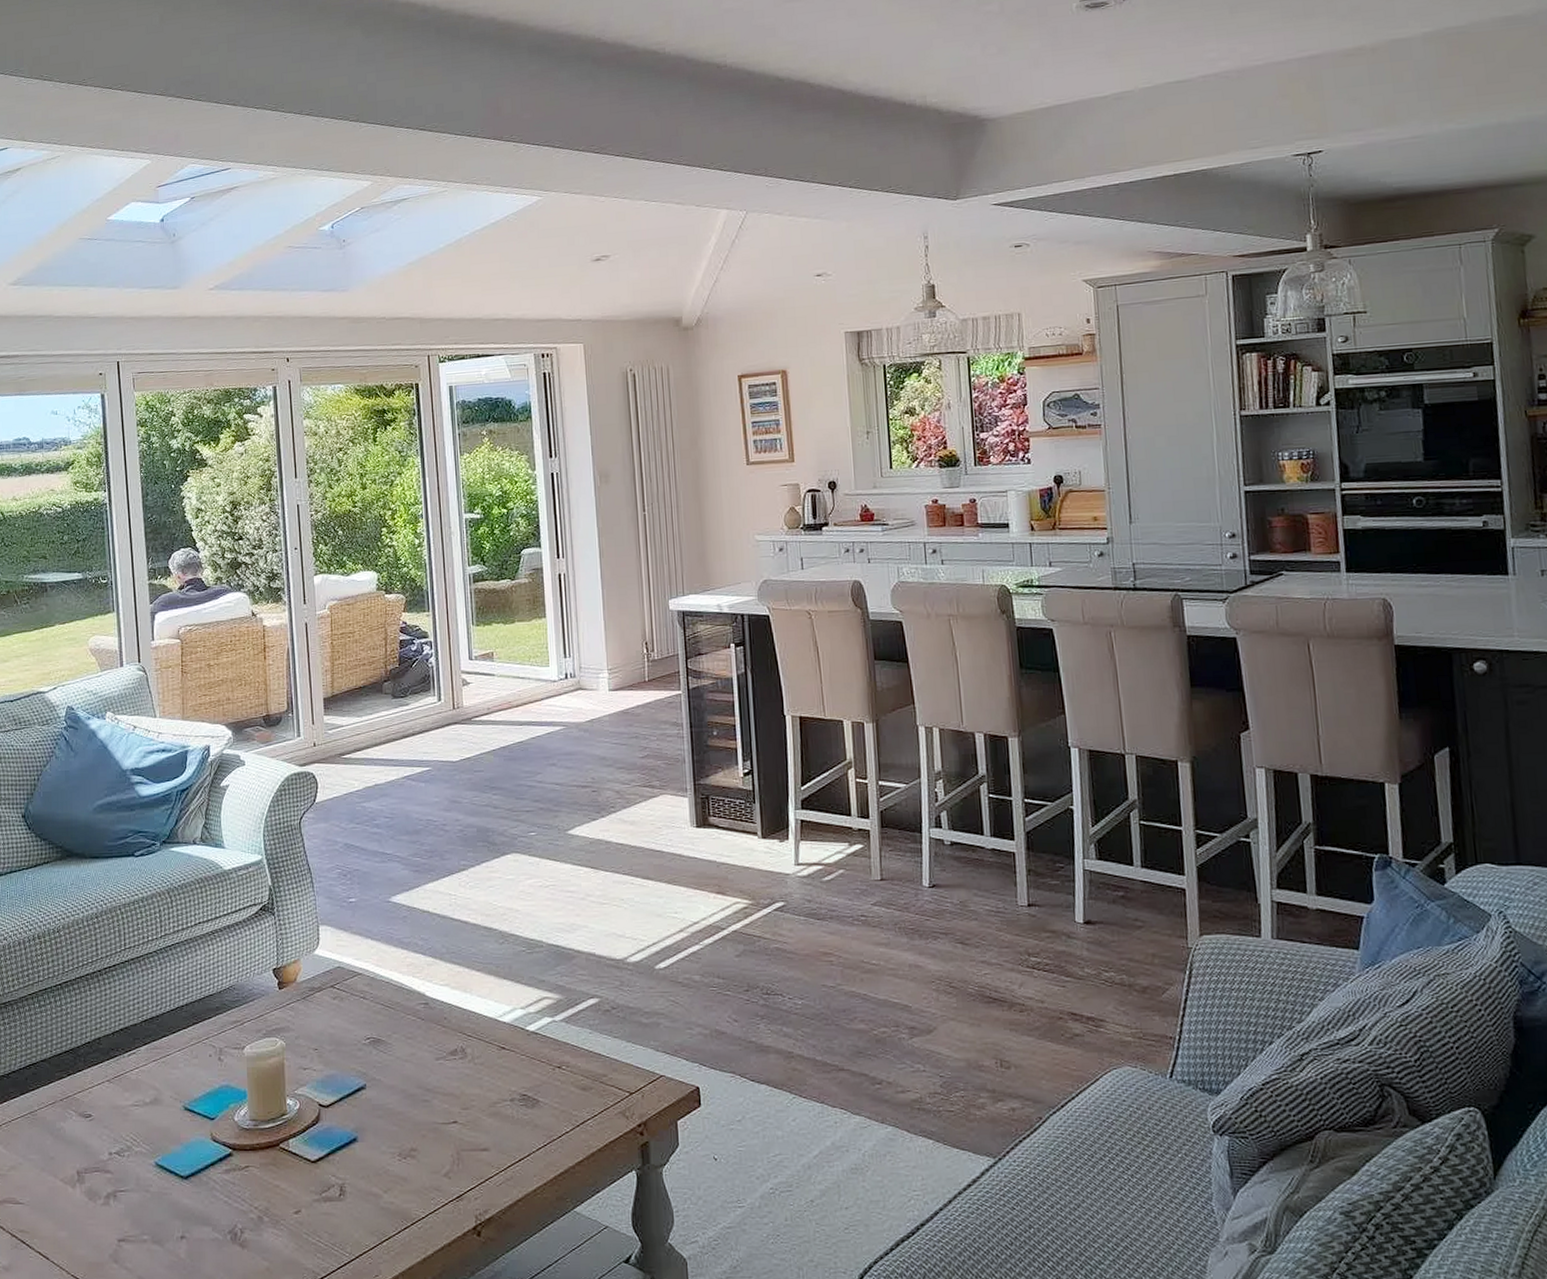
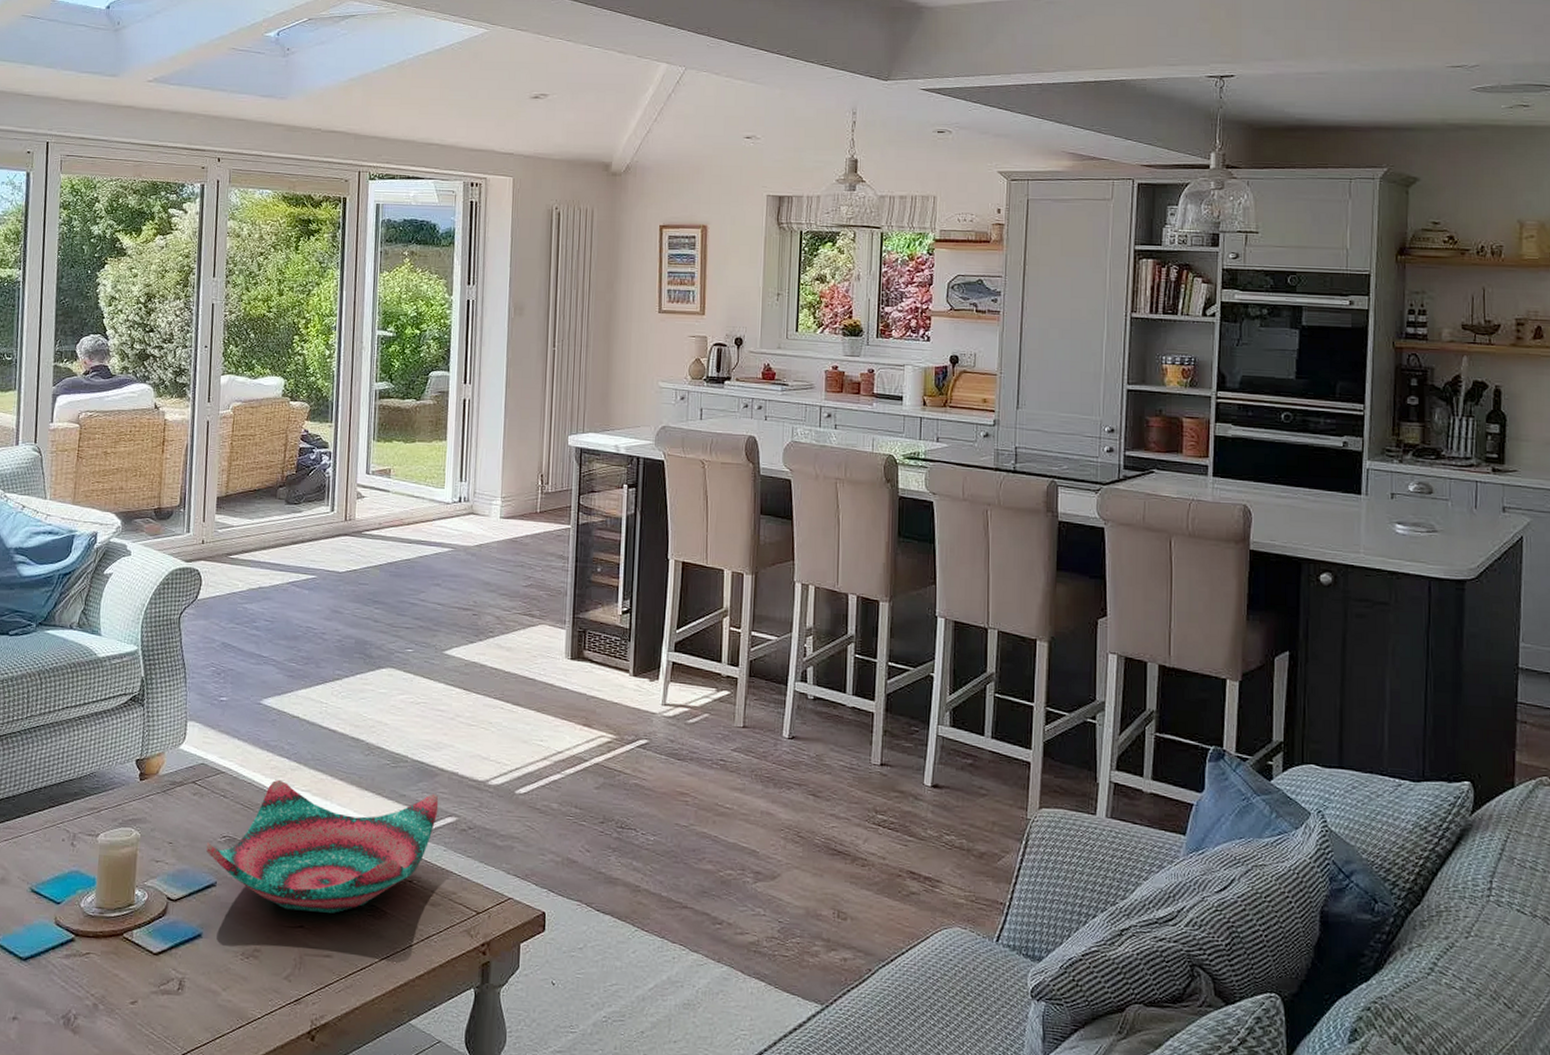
decorative bowl: none [352,976,579,1106] -> present [206,779,439,913]

